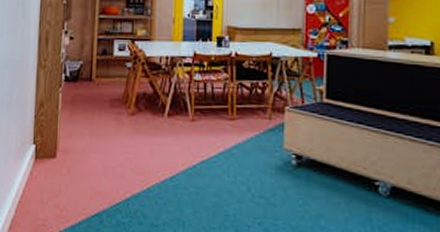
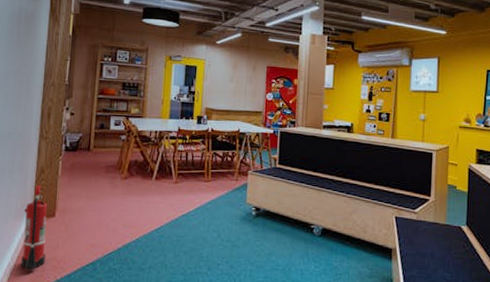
fire extinguisher: none [22,119,48,218] -> present [21,184,48,270]

